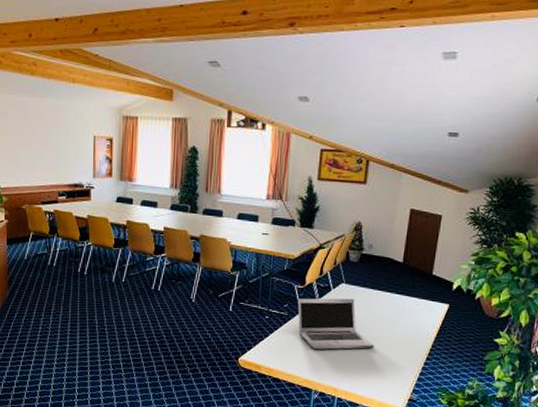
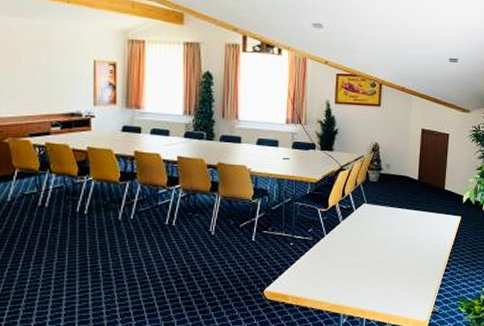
laptop: present [297,298,375,350] -> none [322,217,398,273]

